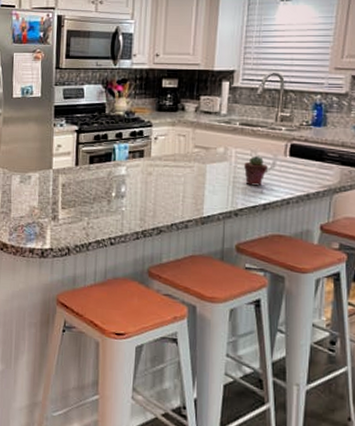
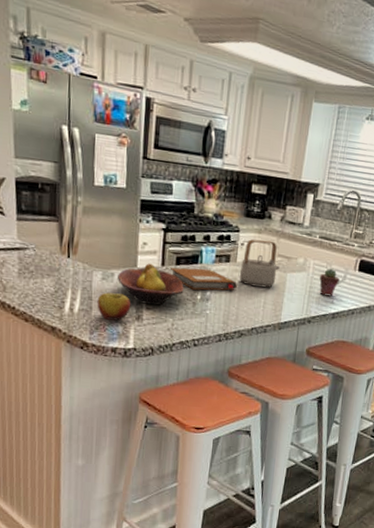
apple: none [15,194,47,222] -> present [97,292,131,321]
fruit bowl: none [34,164,98,206] -> present [118,263,184,306]
notebook: none [84,165,153,188] -> present [170,267,237,291]
teapot: none [154,132,198,181] -> present [239,239,280,288]

